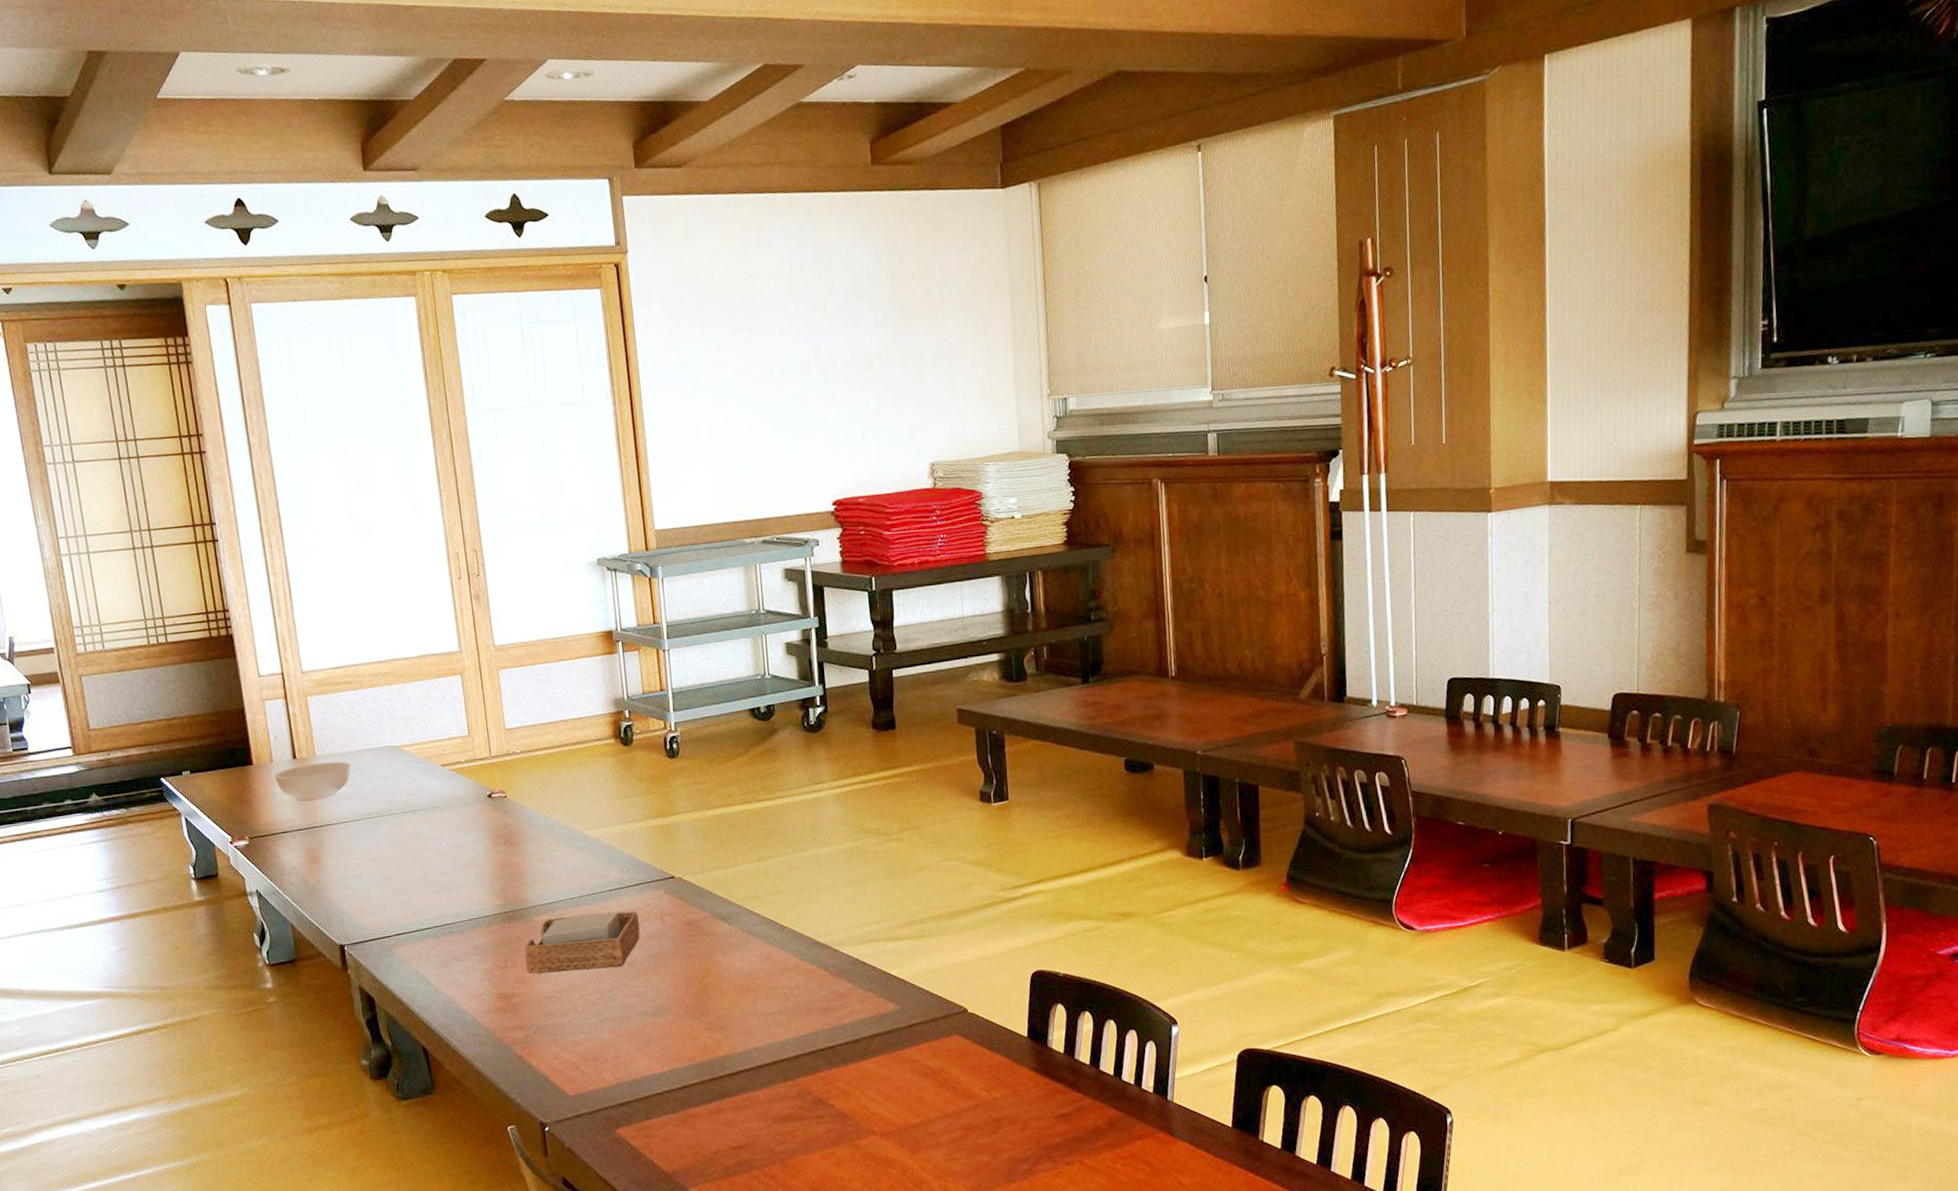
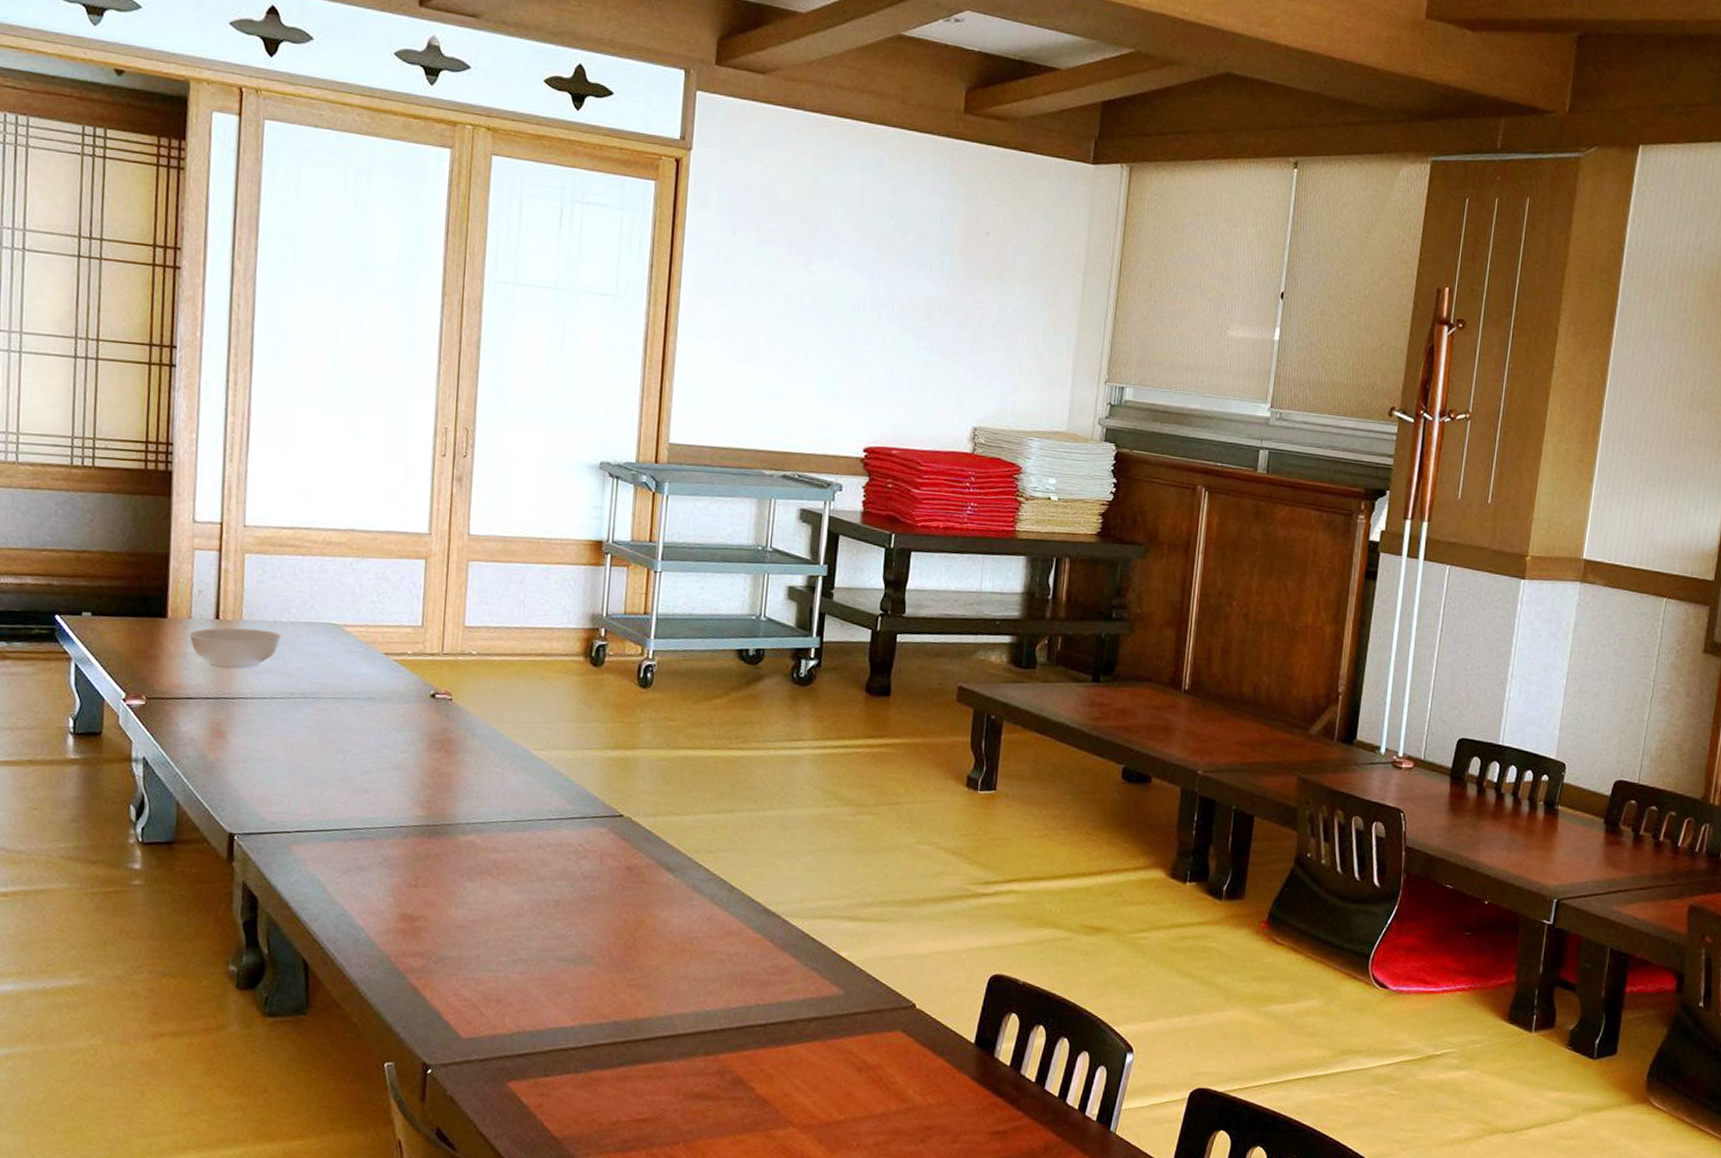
napkin holder: present [524,910,640,974] -> none [439,840,576,904]

